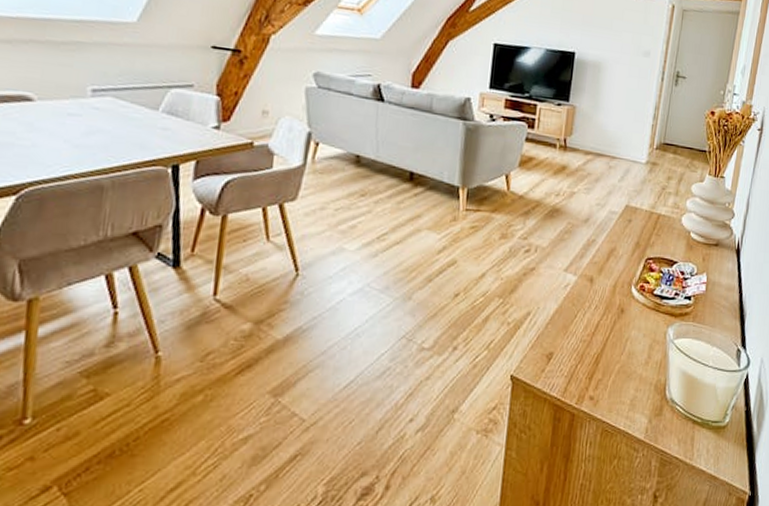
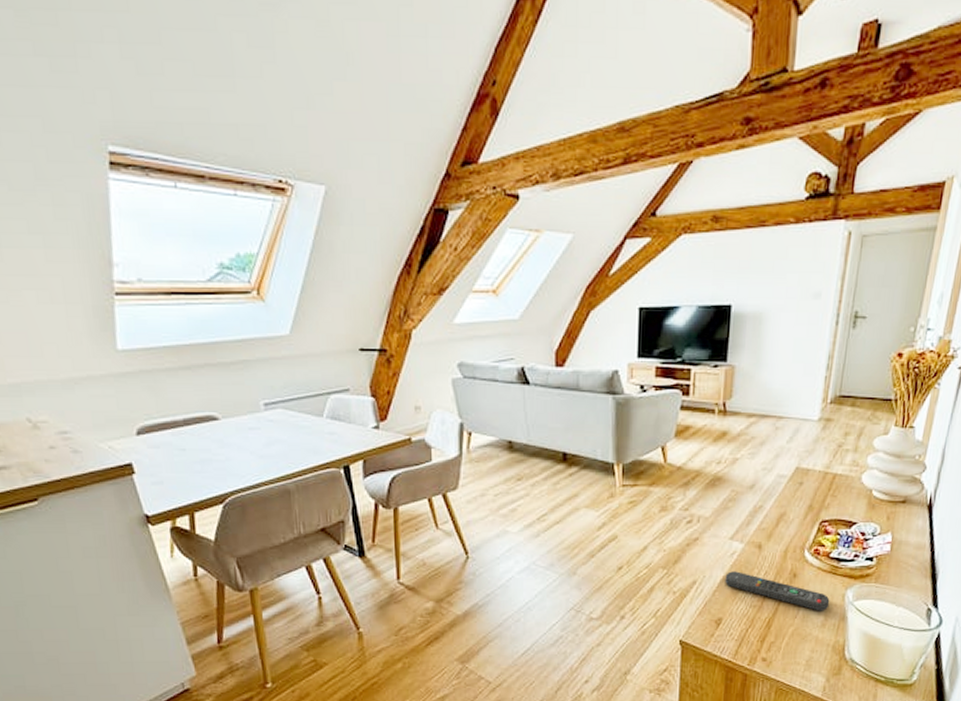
remote control: none [558,304,653,349] -> present [725,571,830,611]

